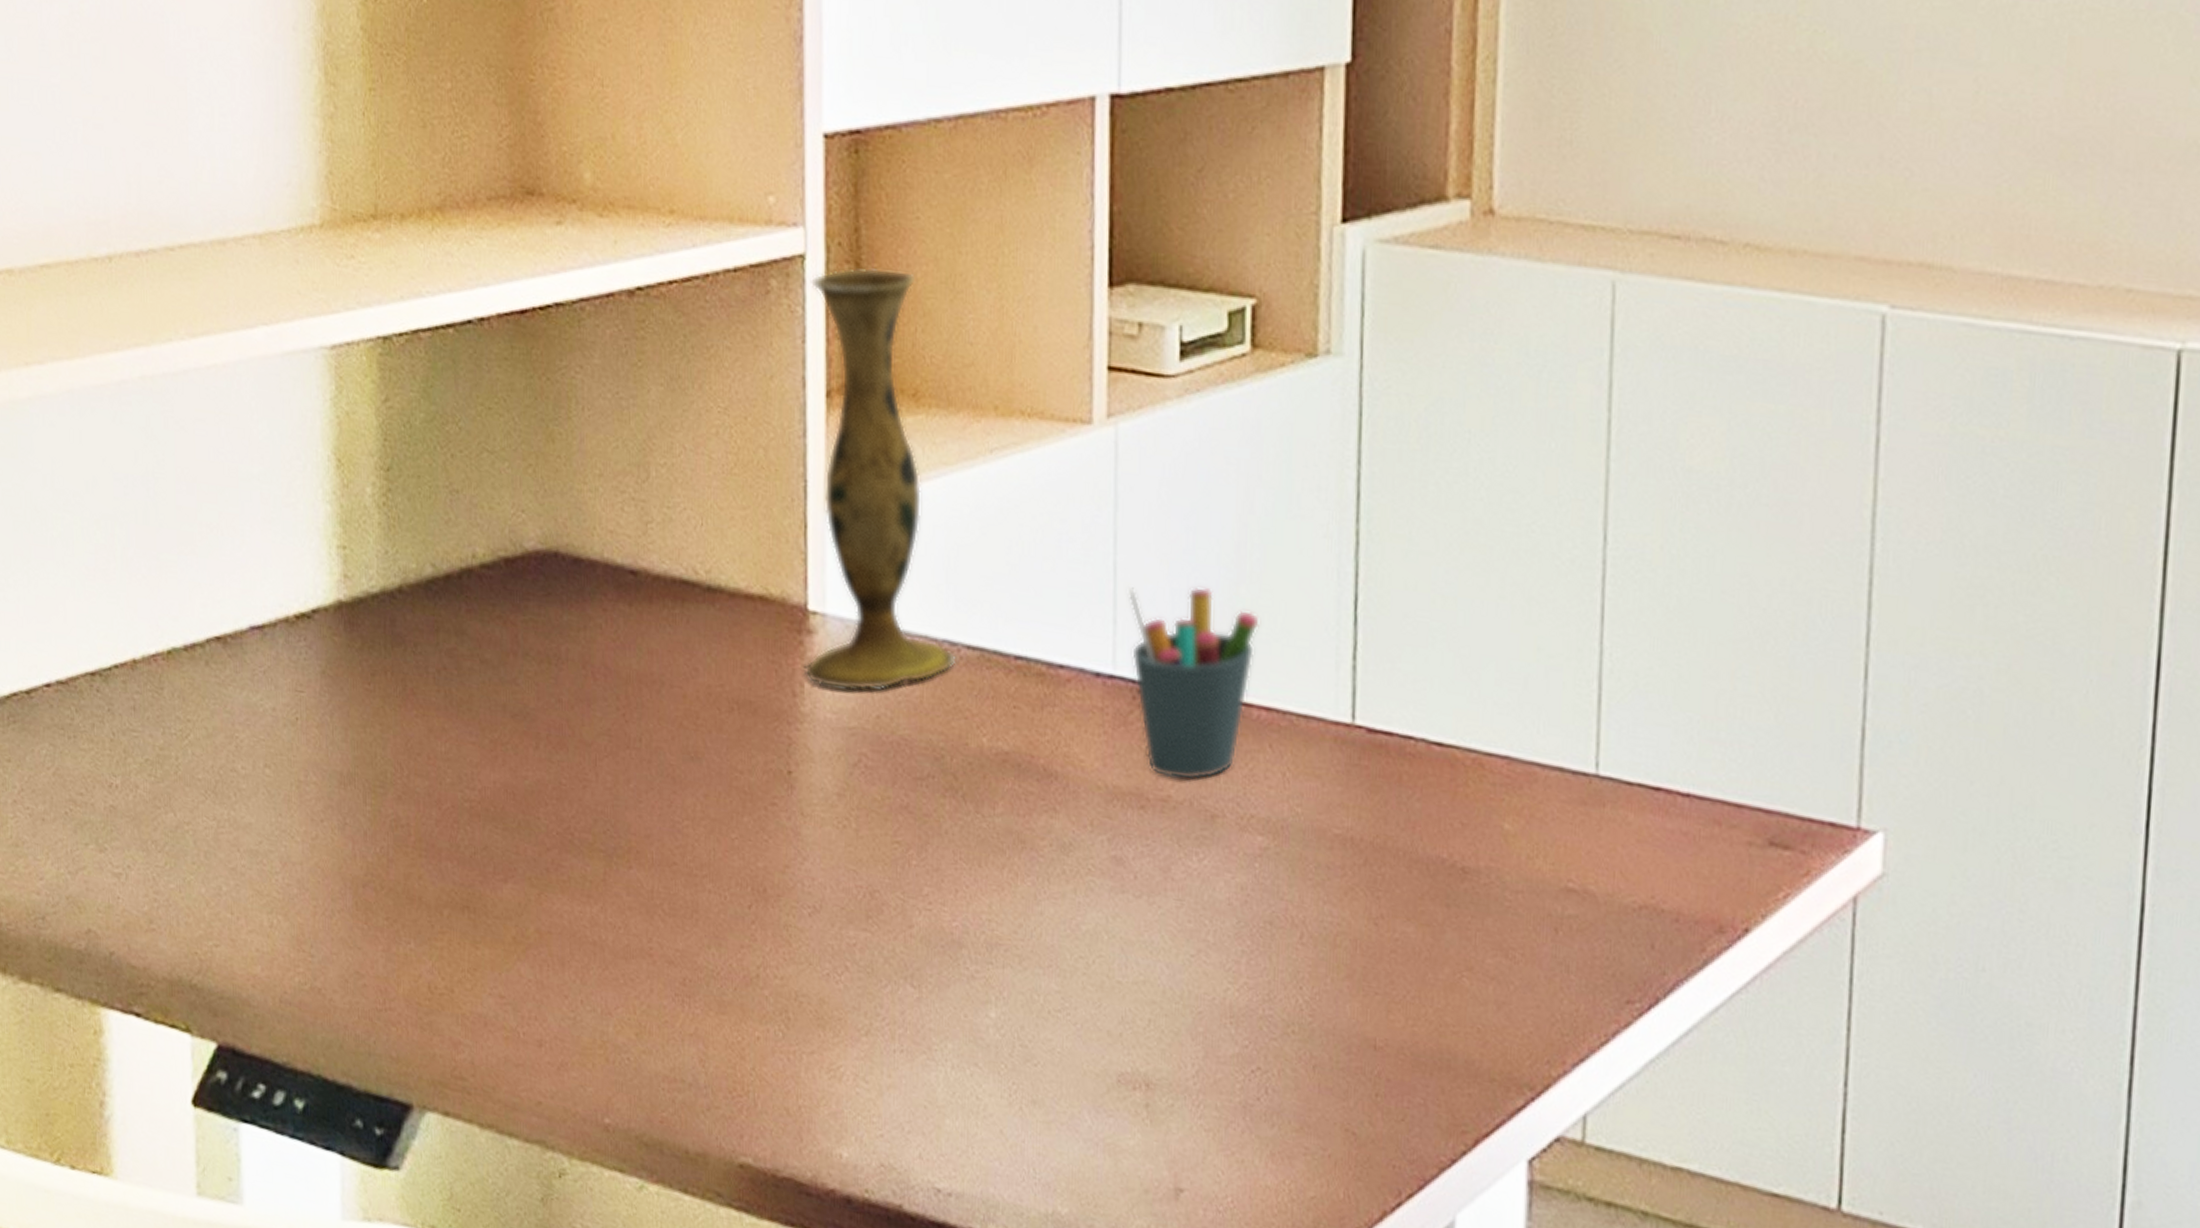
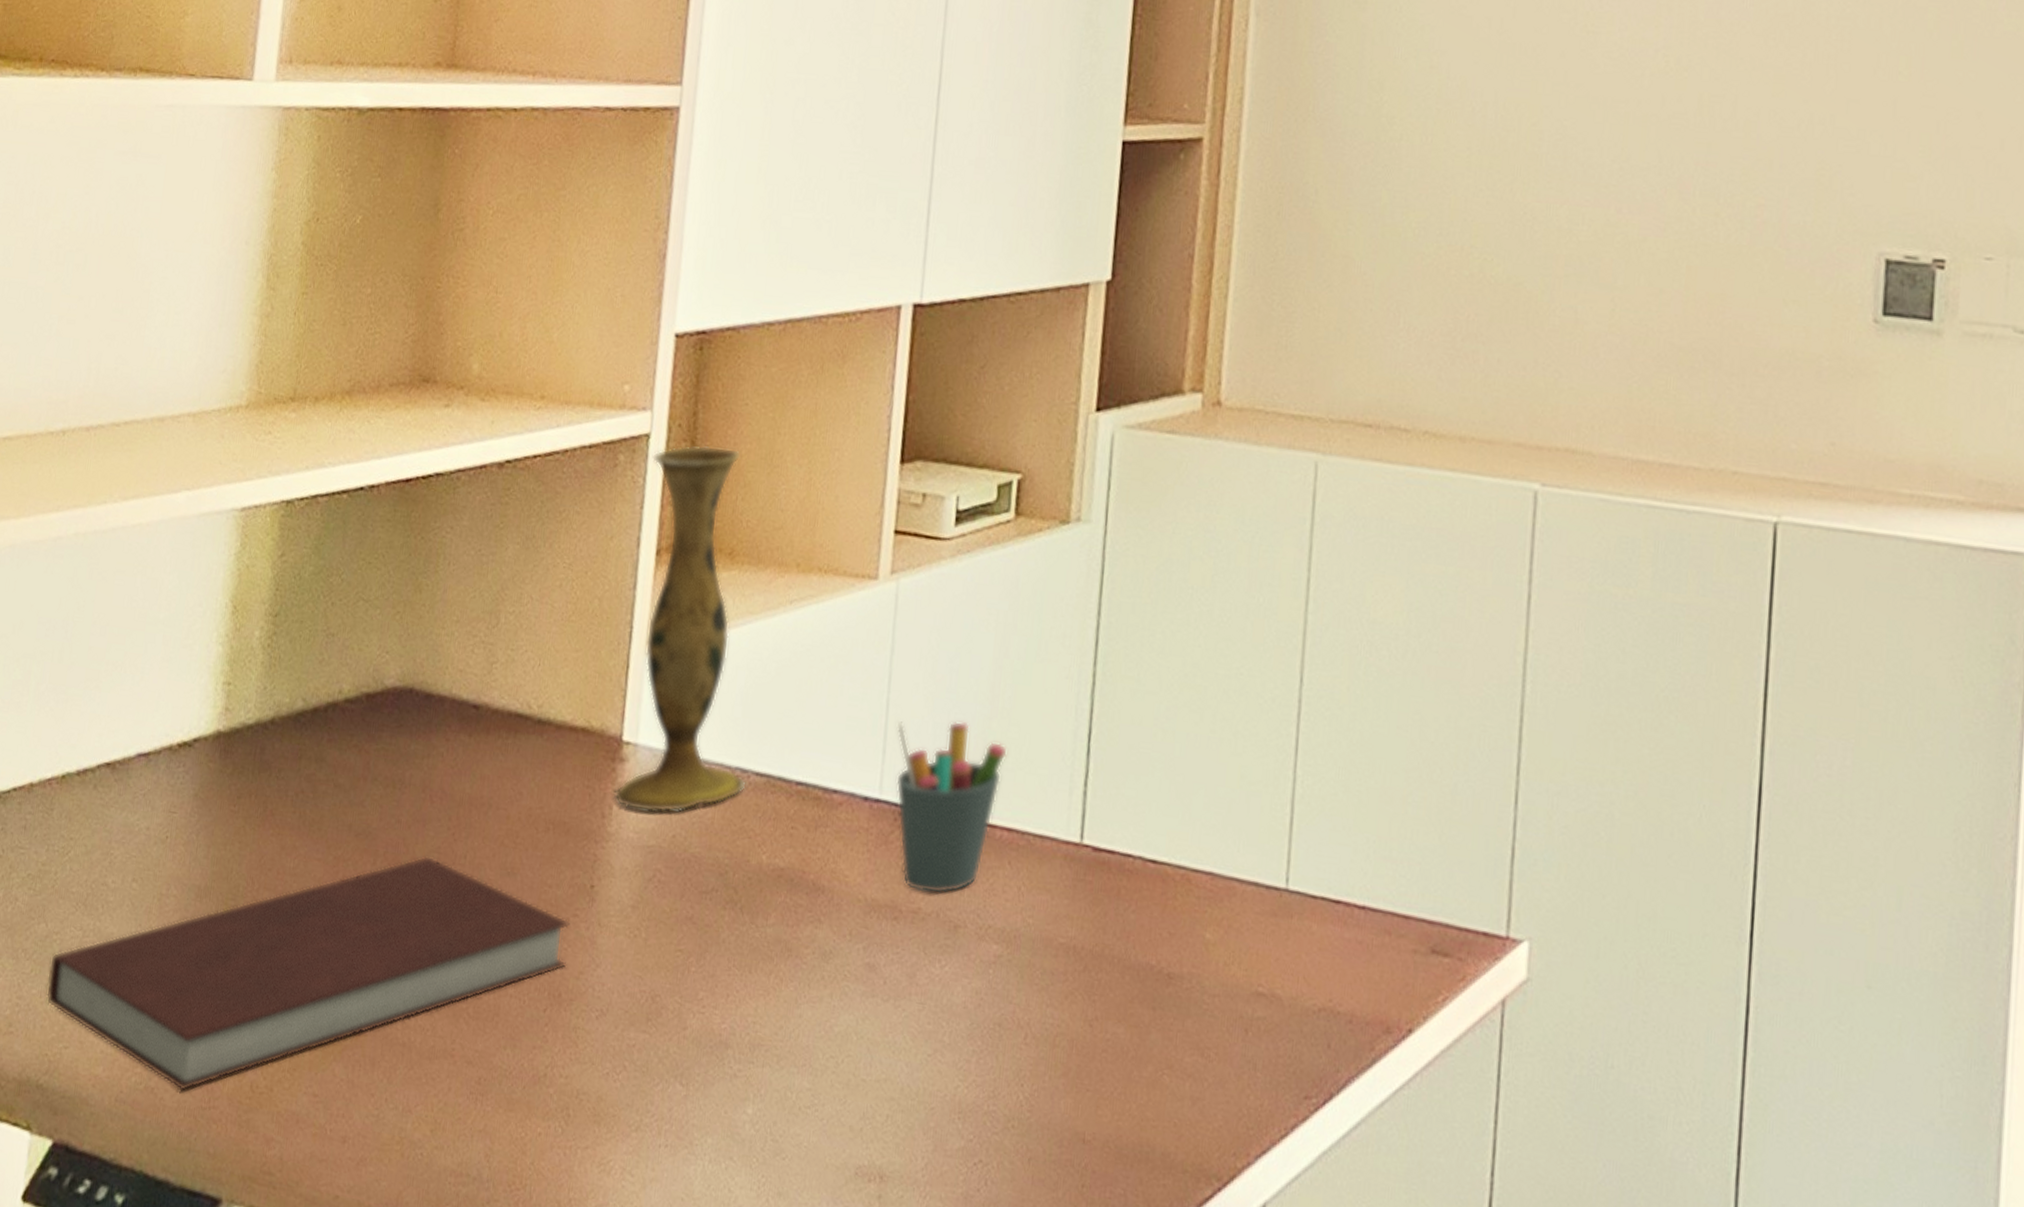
notebook: none [185,738,769,992] -> present [46,855,570,1091]

